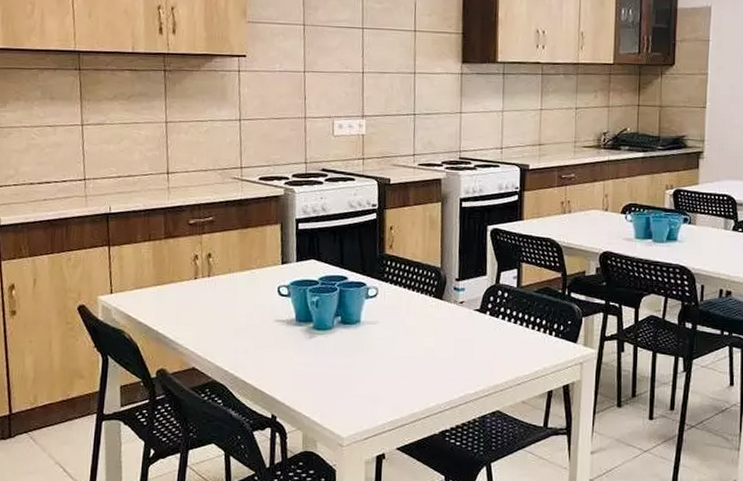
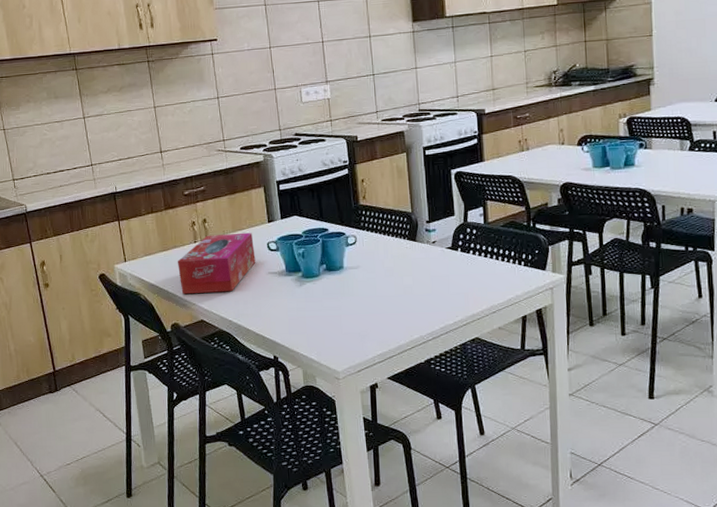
tissue box: none [172,272,263,338] -> present [178,232,256,295]

